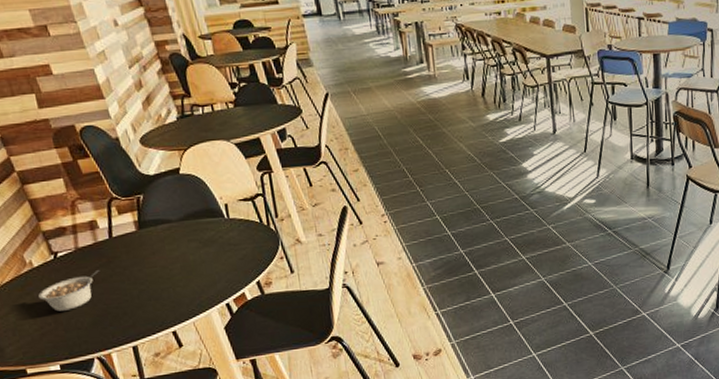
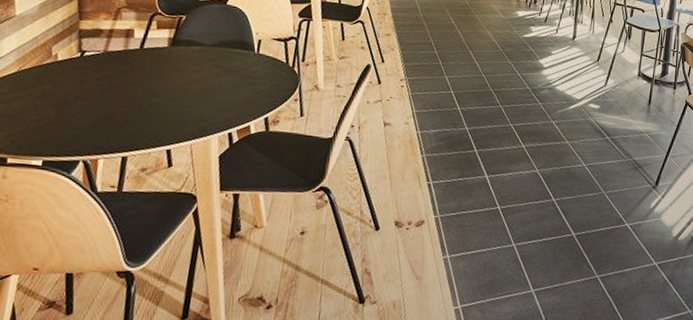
legume: present [38,270,100,312] -> none [50,76,119,109]

